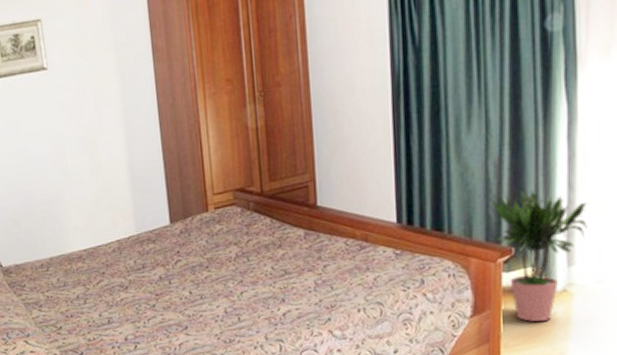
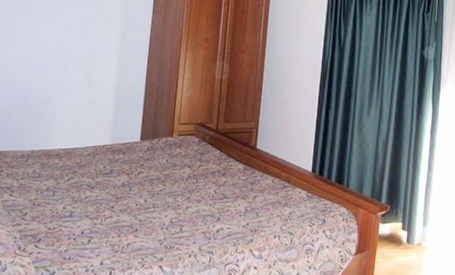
potted plant: present [493,189,587,322] -> none [378,164,439,265]

